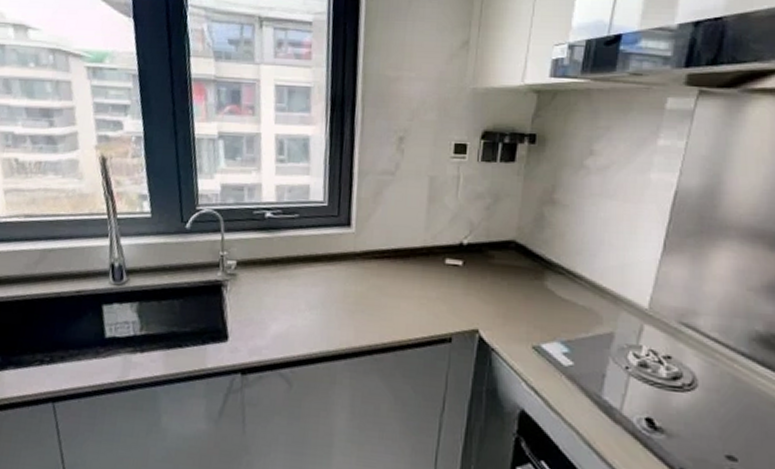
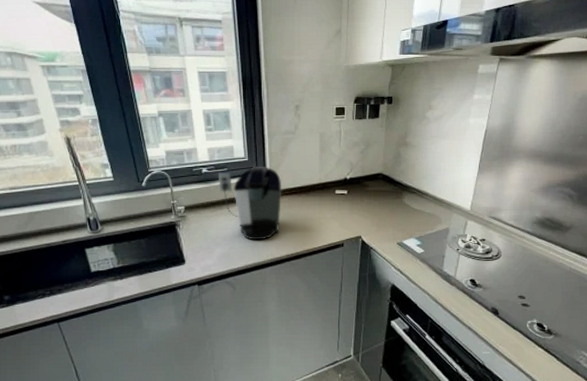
coffee maker: none [285,215,371,320] -> present [219,167,282,241]

